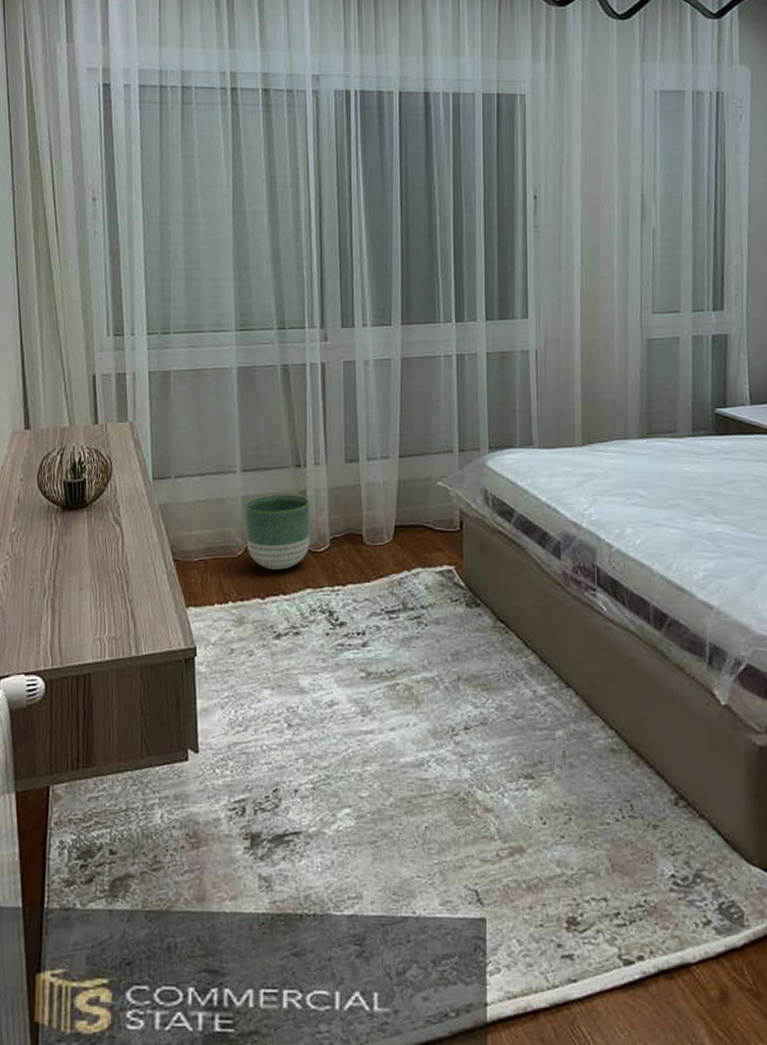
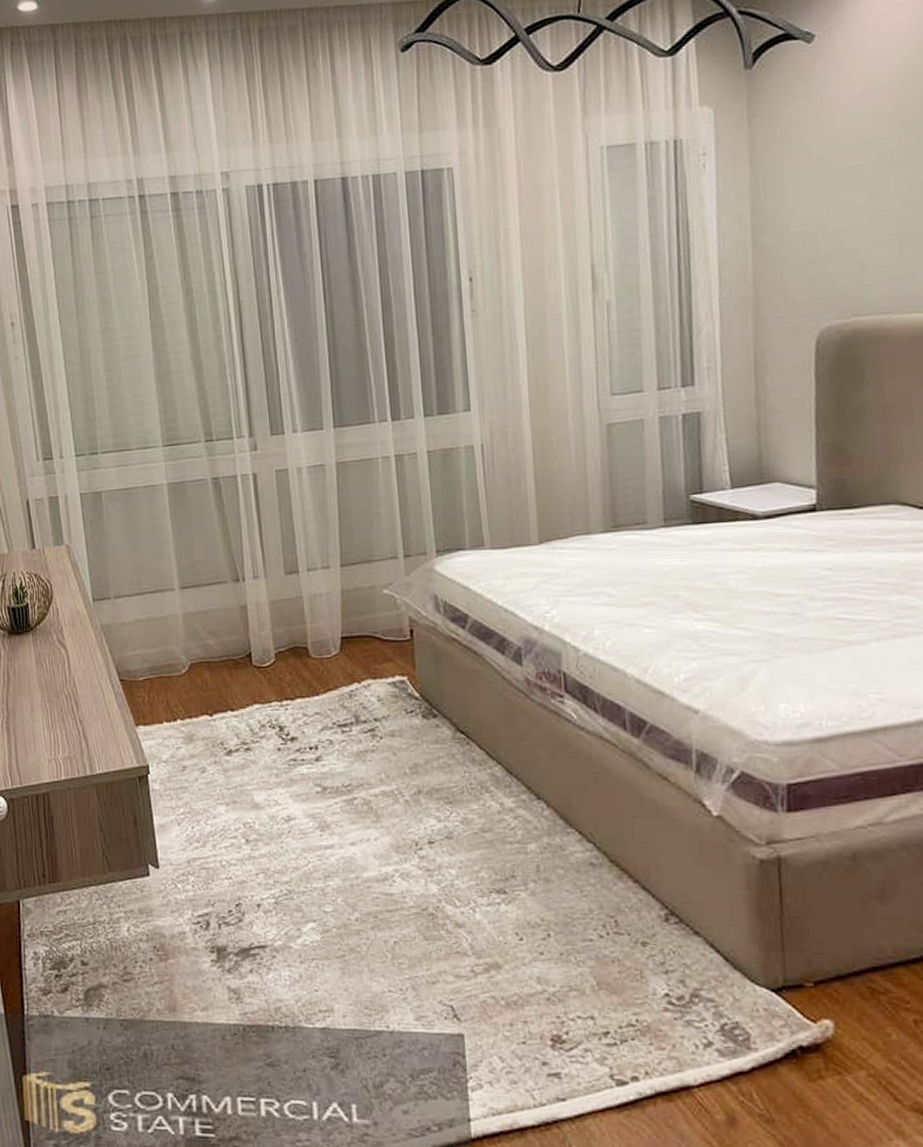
planter: present [244,494,311,570] -> none [185,609,255,686]

